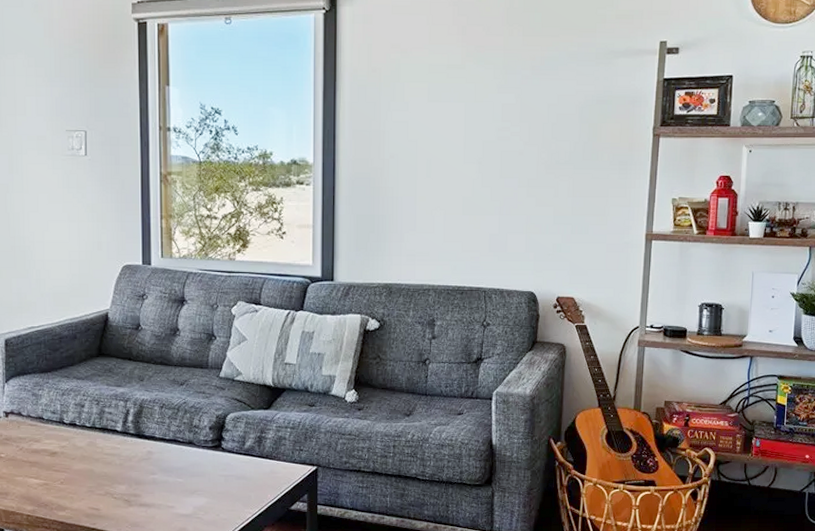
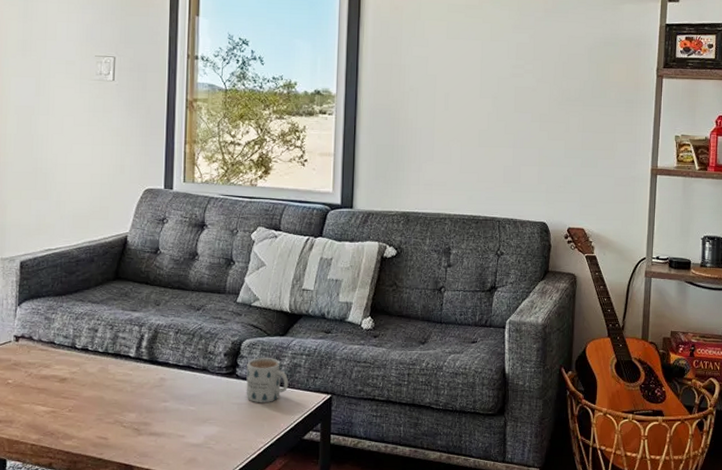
mug: none [232,431,274,475] -> present [246,358,289,403]

